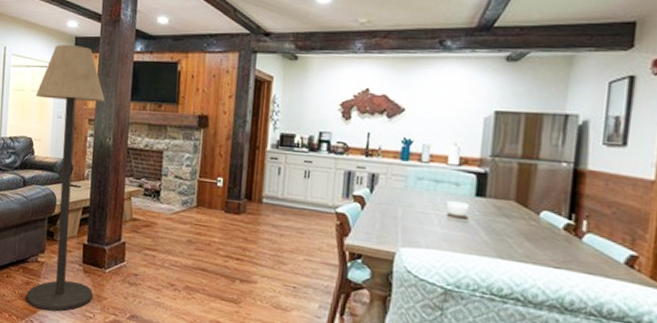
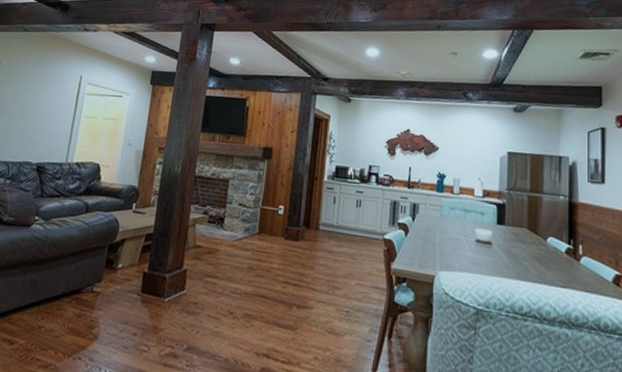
floor lamp: present [27,45,105,312] -> none [76,77,176,346]

